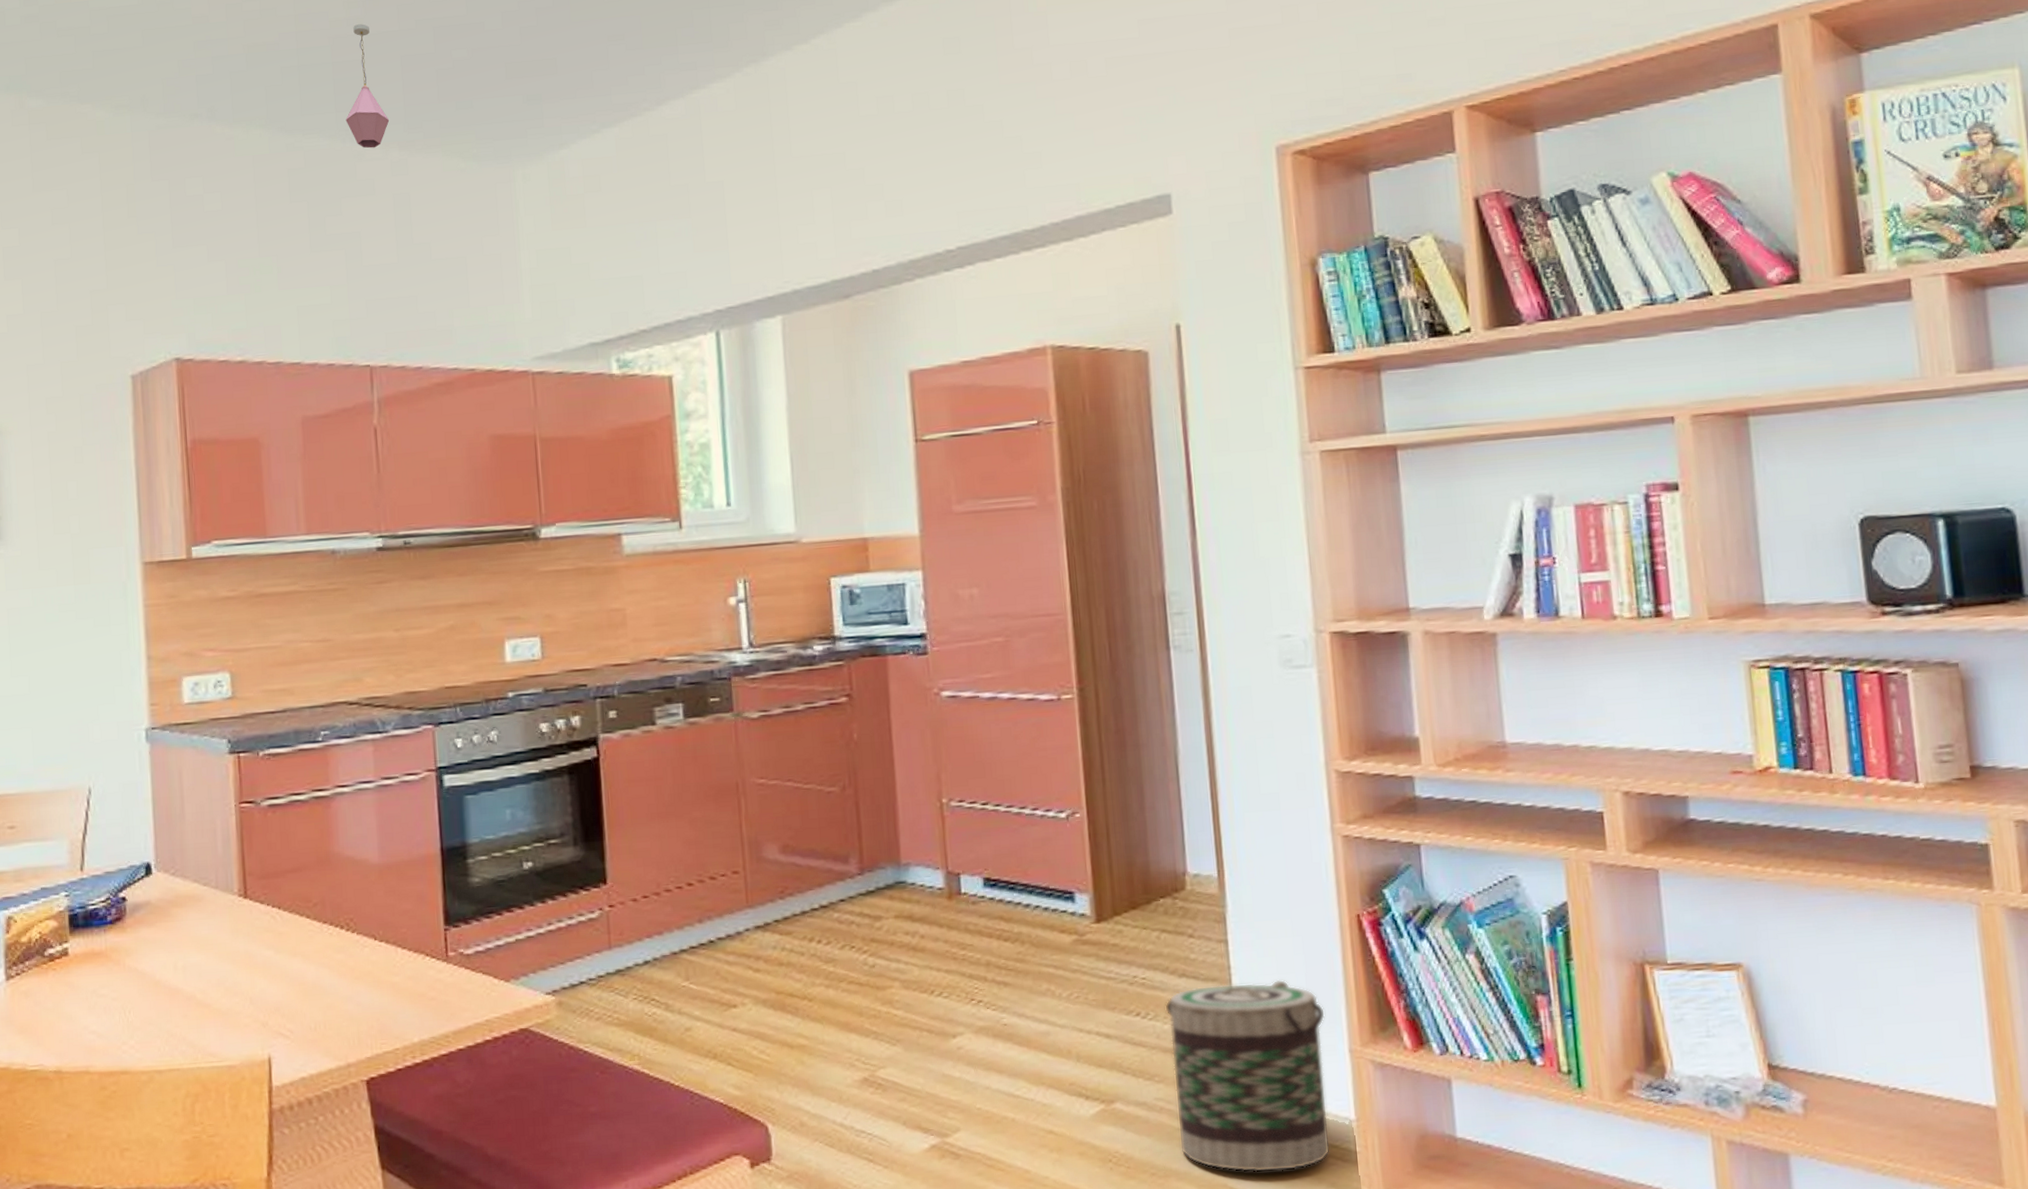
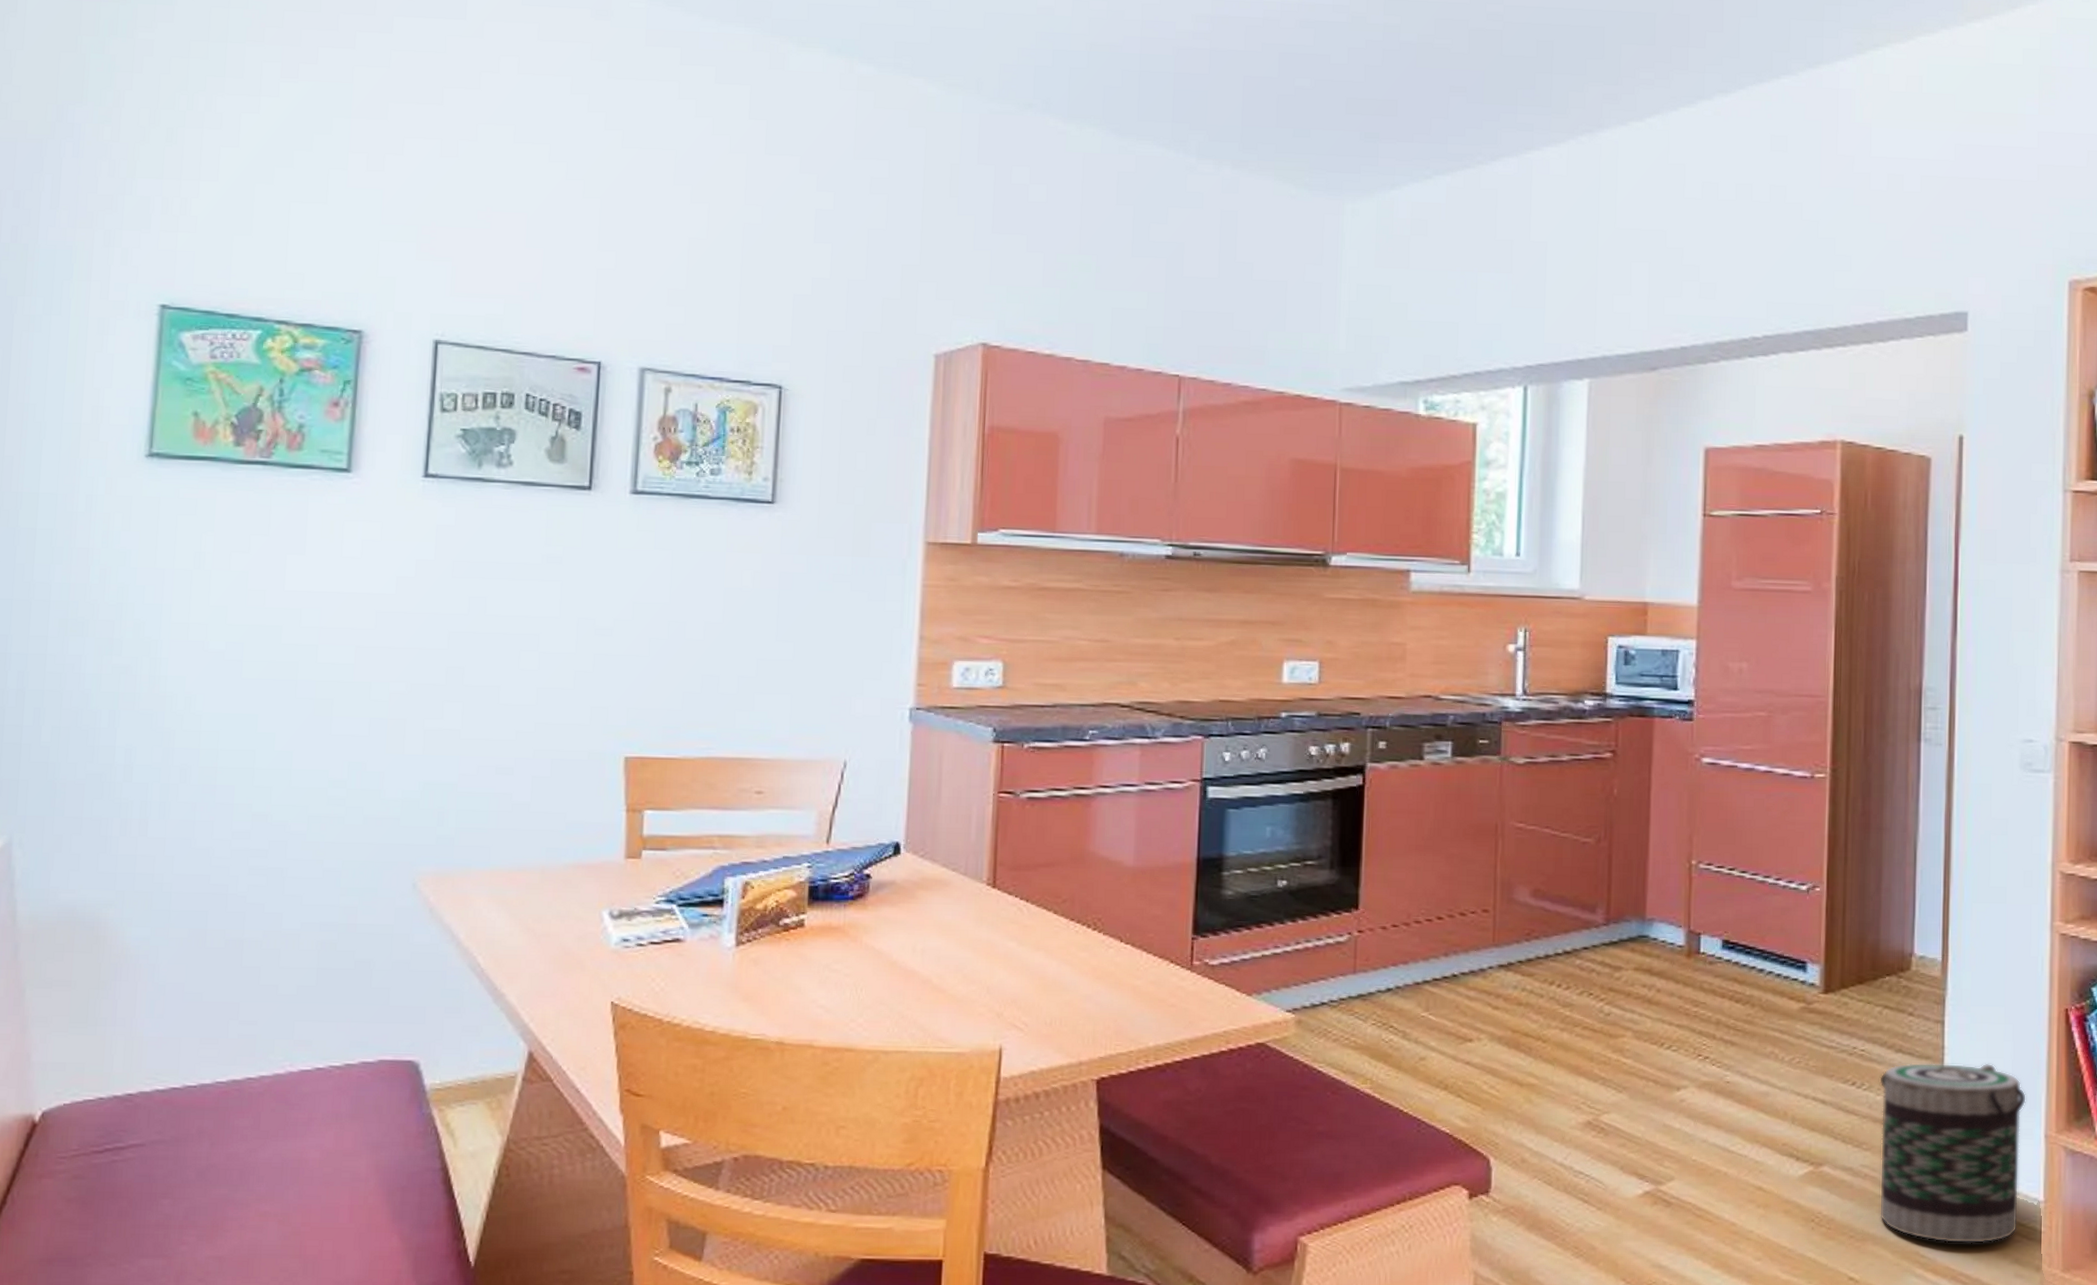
pendant light: present [345,24,390,149] -> none [1181,39,1226,163]

